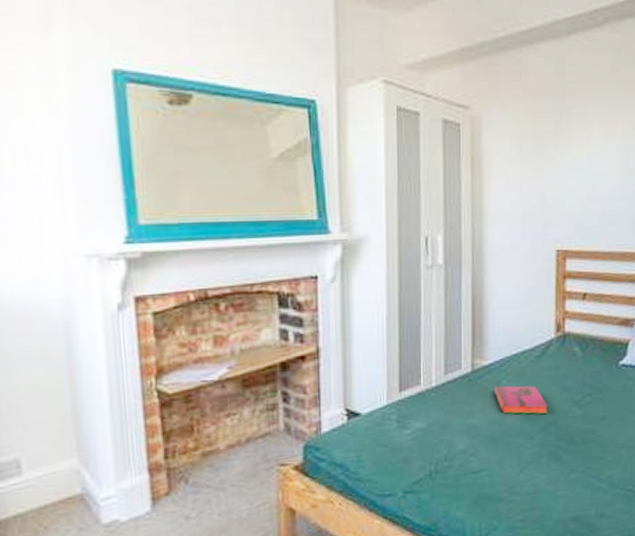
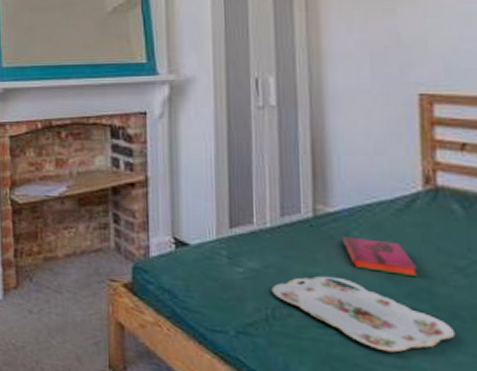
serving tray: none [435,424,571,483] -> present [271,275,456,353]

